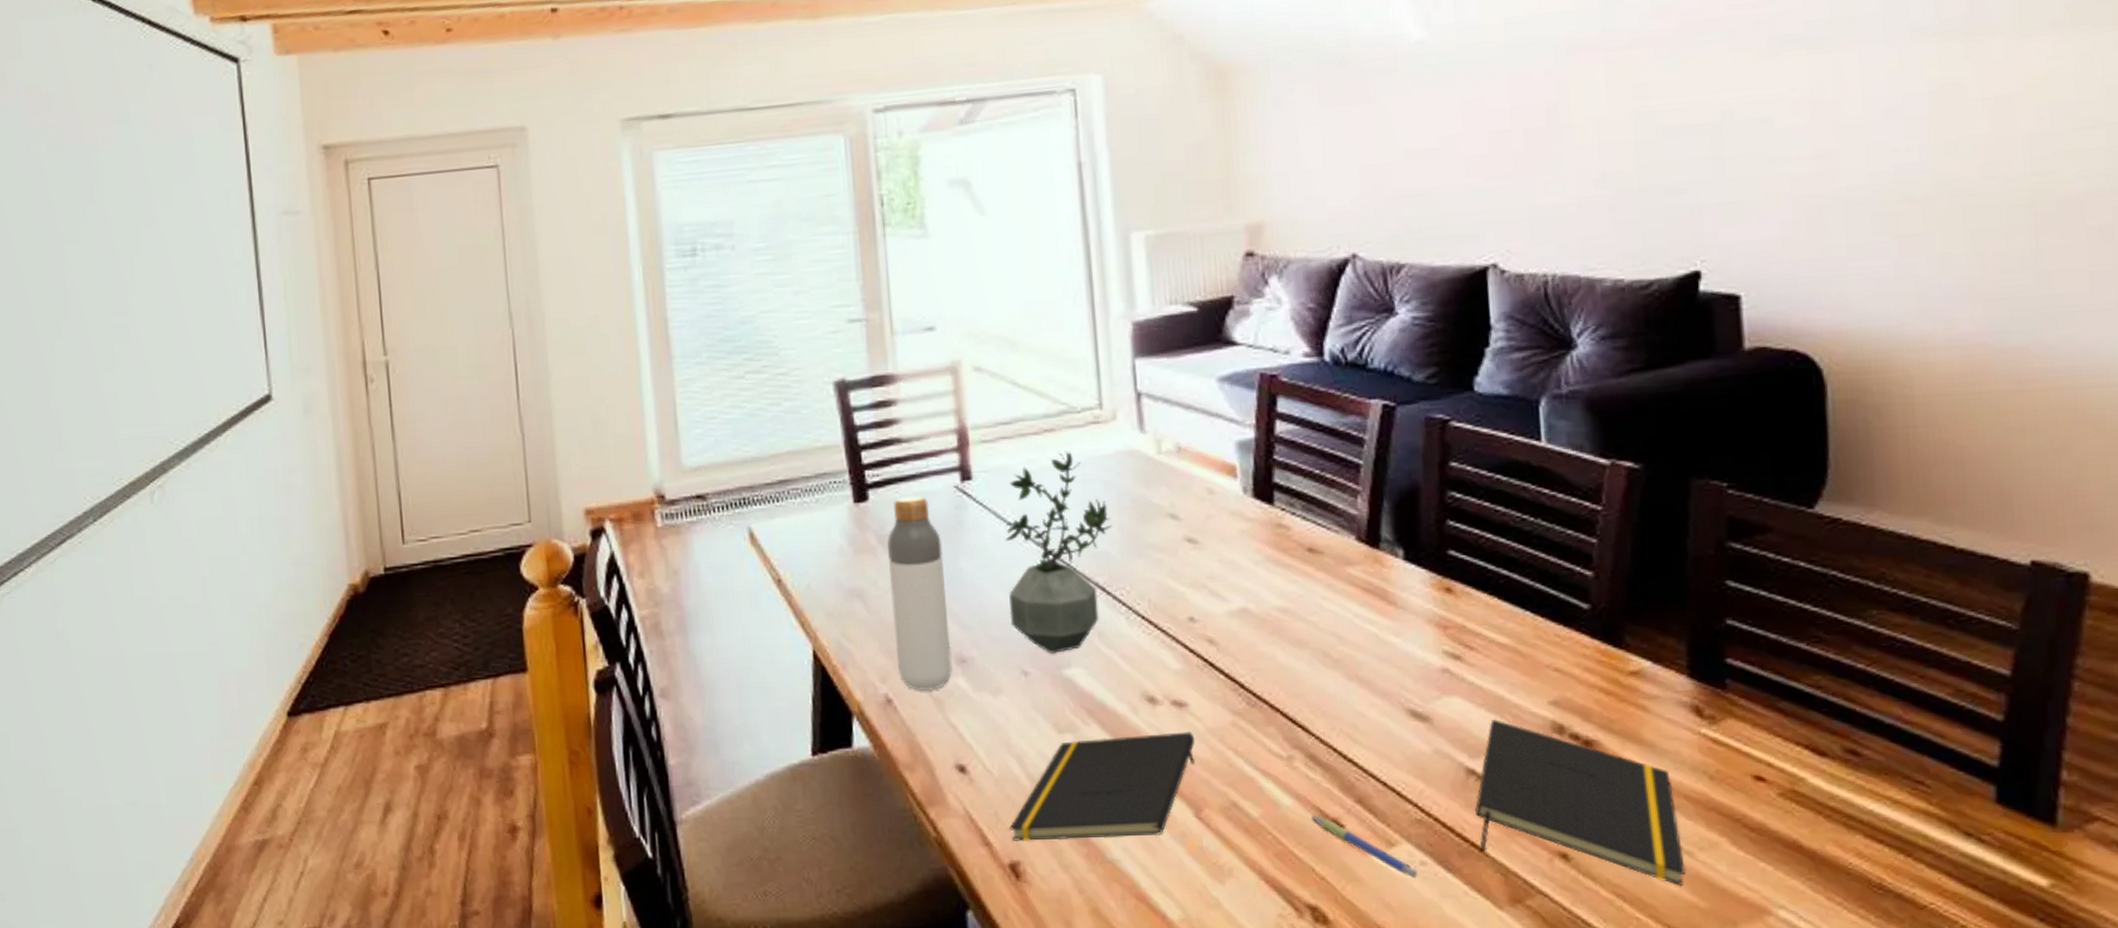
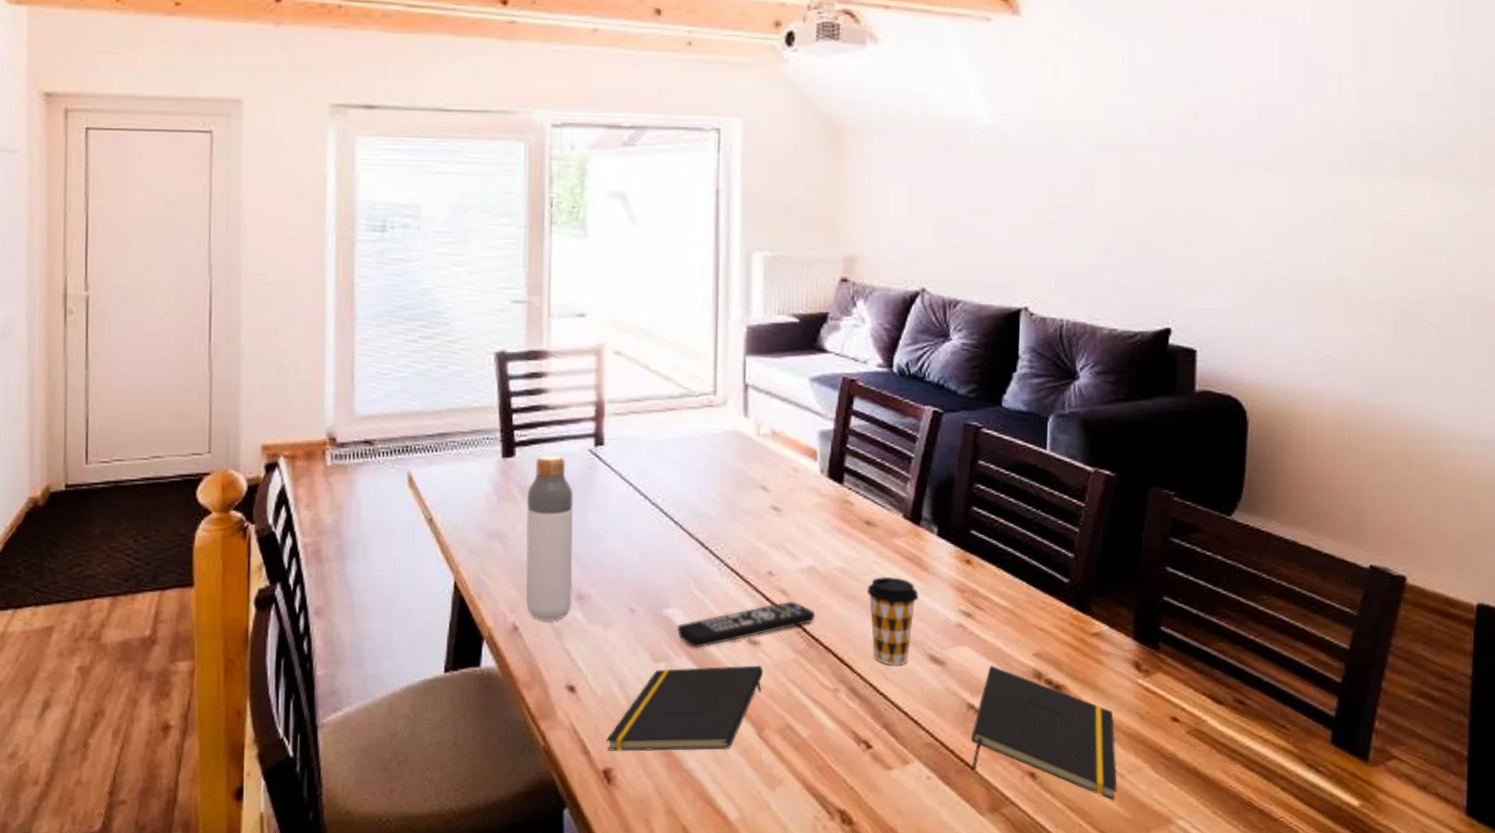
potted plant: present [1005,451,1113,653] -> none [624,427,715,595]
remote control: none [1081,651,1255,715] -> present [676,601,816,649]
pen: present [1311,815,1418,878] -> none [848,737,924,790]
coffee cup: none [1318,614,1386,724] -> present [867,576,918,665]

